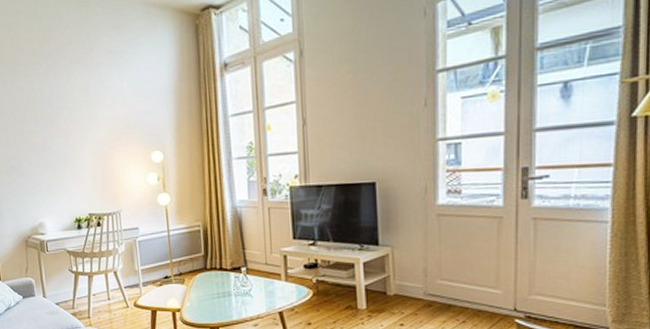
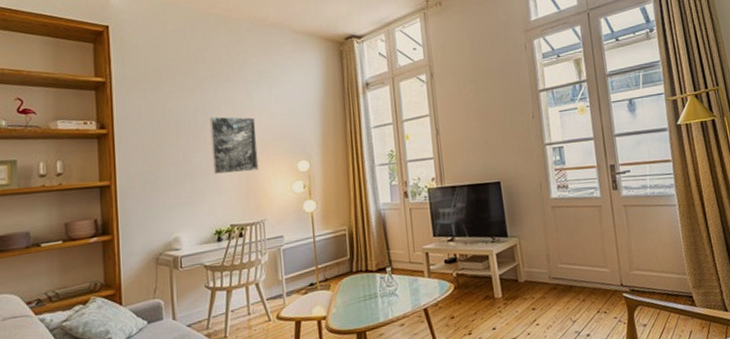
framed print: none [64,102,114,162] -> present [209,116,259,174]

